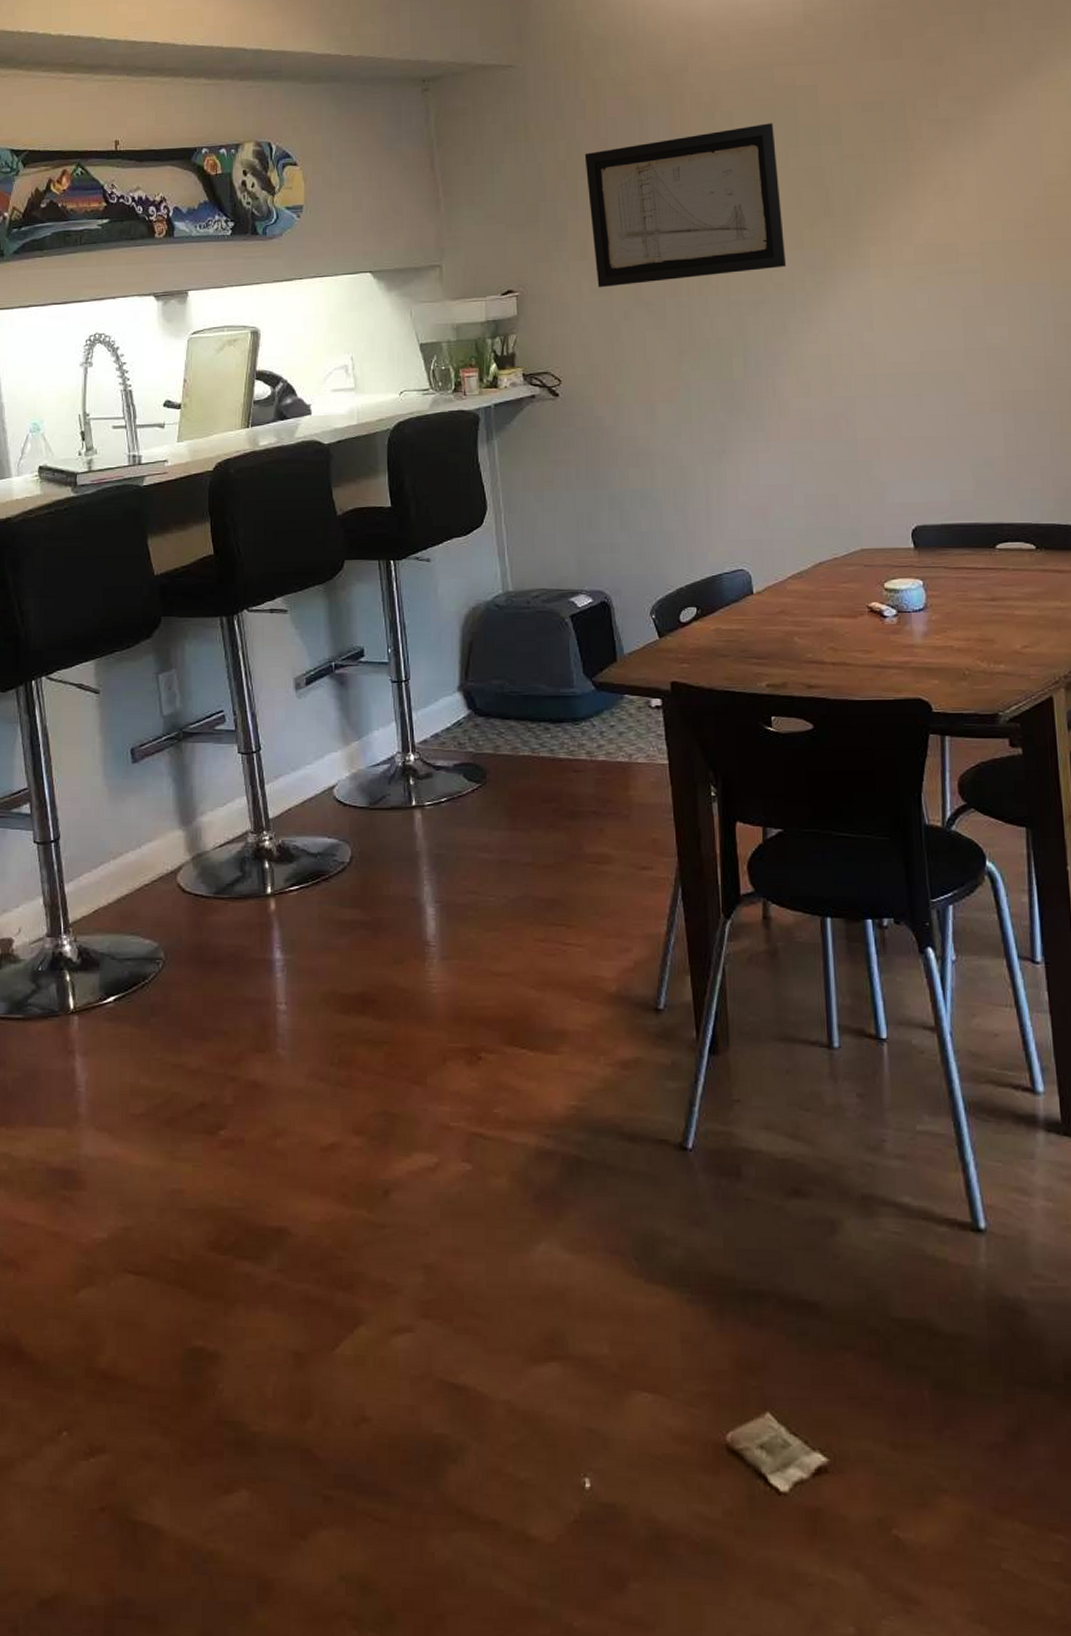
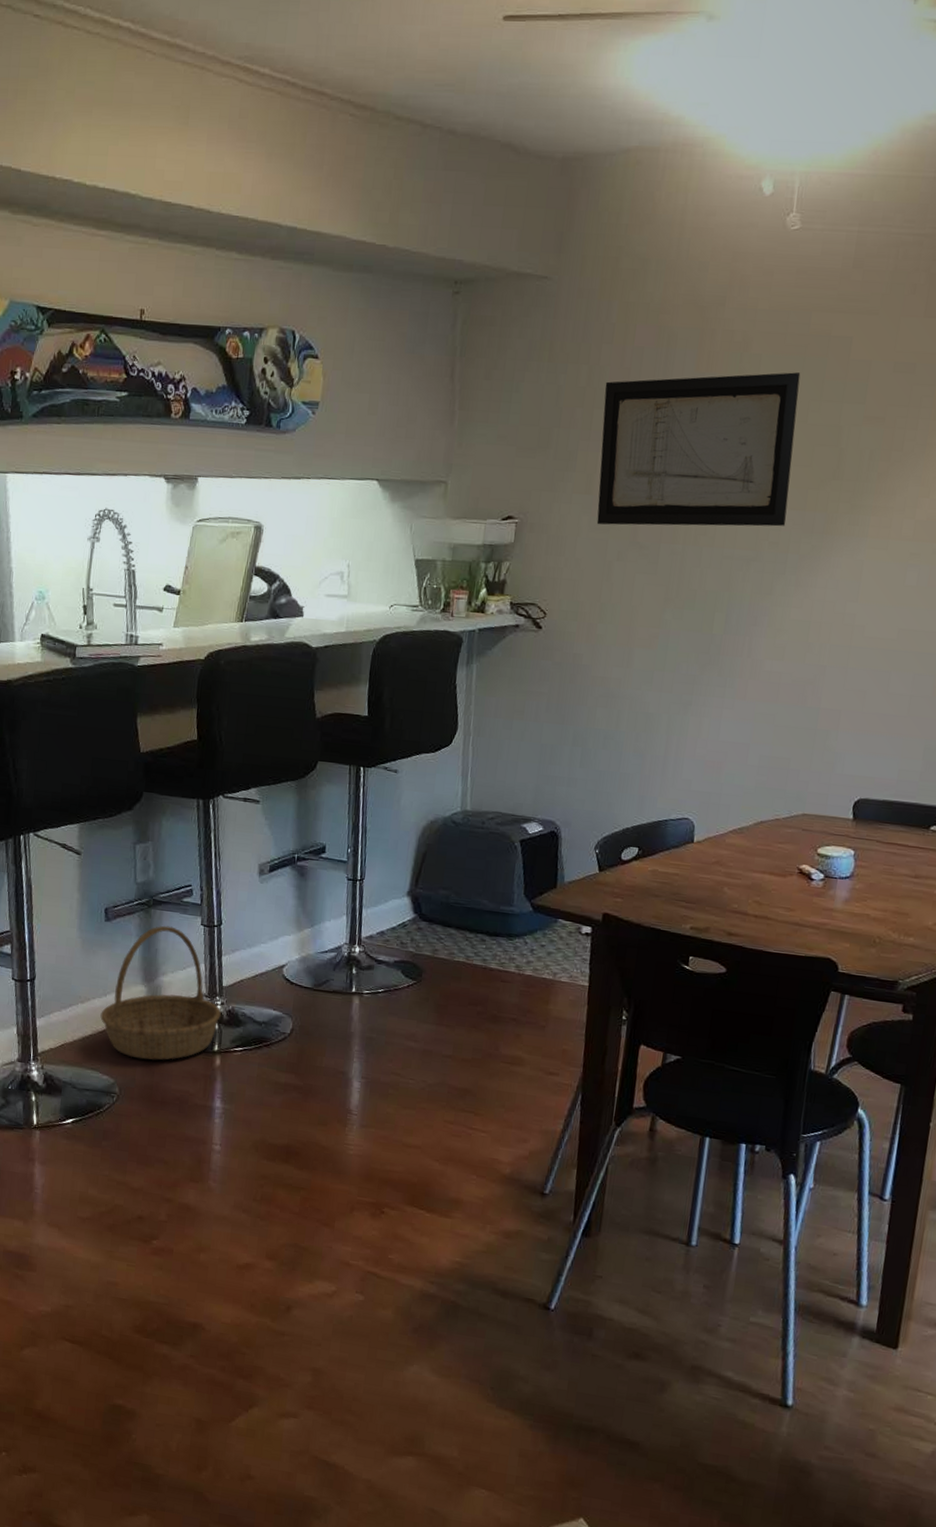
basket: none [136,759,270,915] -> present [100,925,221,1061]

